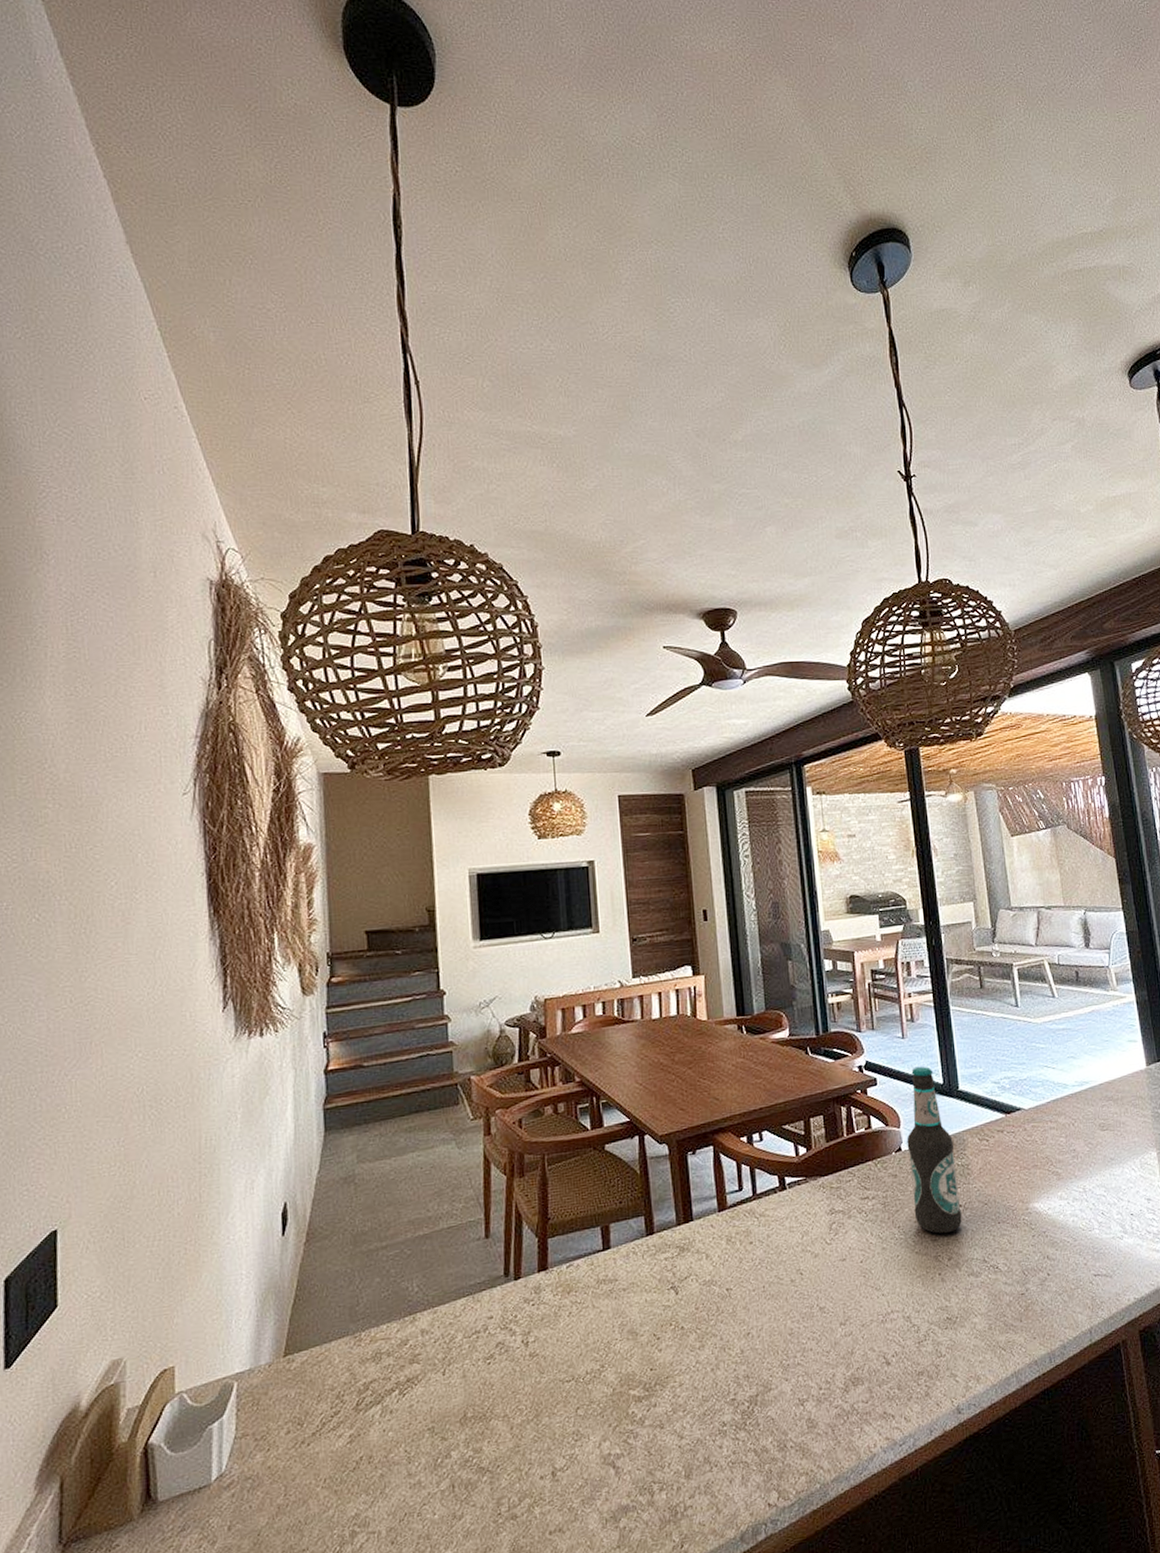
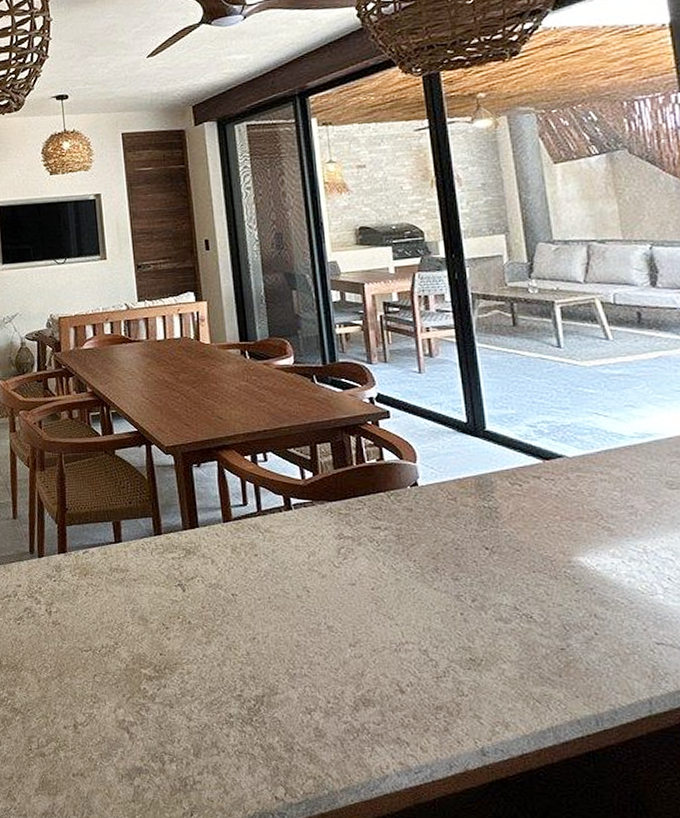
bottle: present [907,1066,962,1234] -> none [424,403,489,575]

